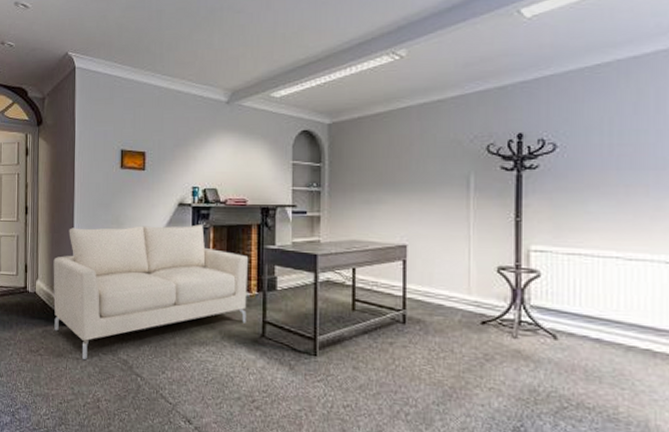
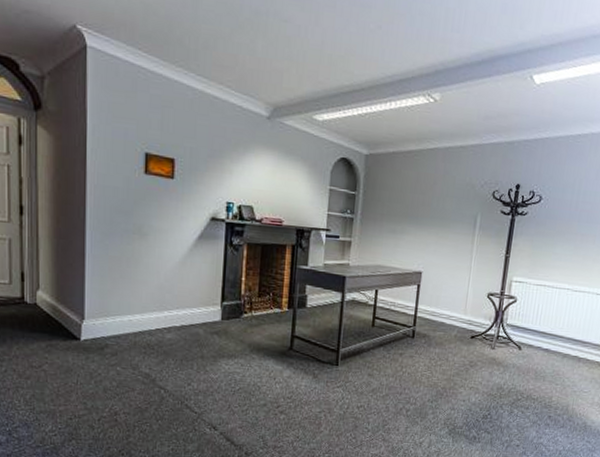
sofa: present [53,224,249,360] -> none [59,234,282,375]

